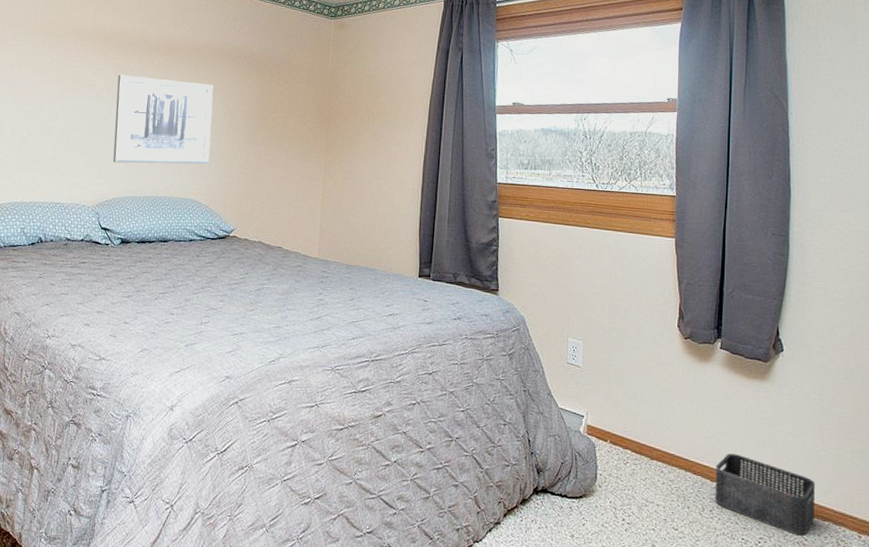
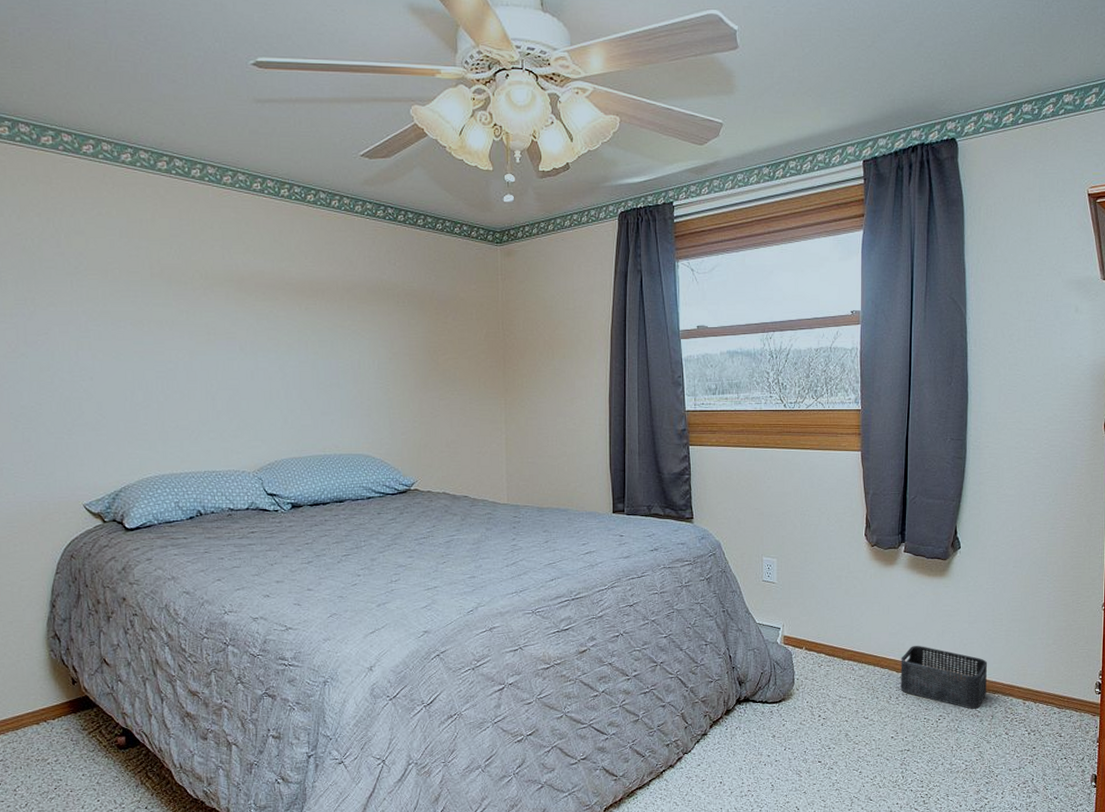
wall art: present [113,74,214,165] -> none [261,323,378,422]

